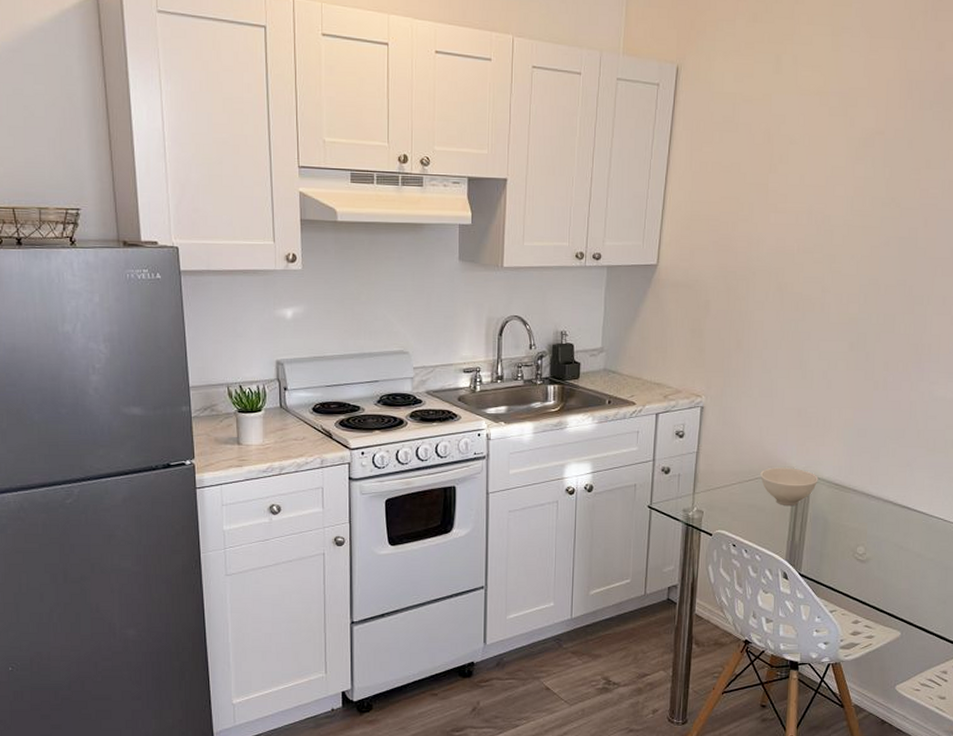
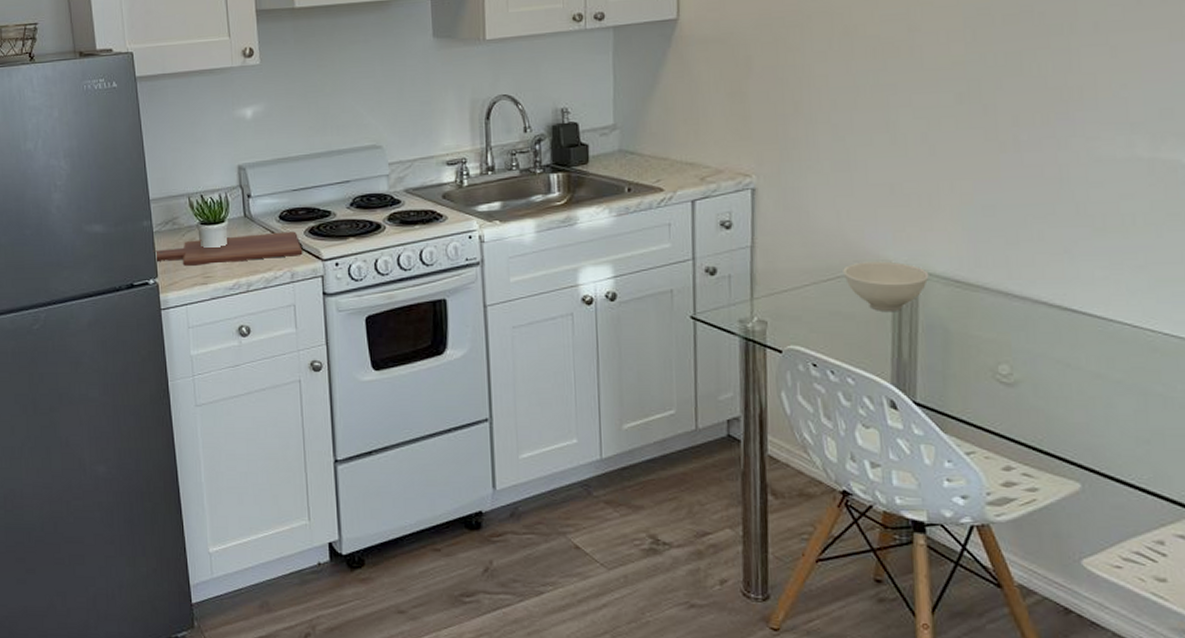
cutting board: none [191,422,333,449] -> present [153,231,303,266]

